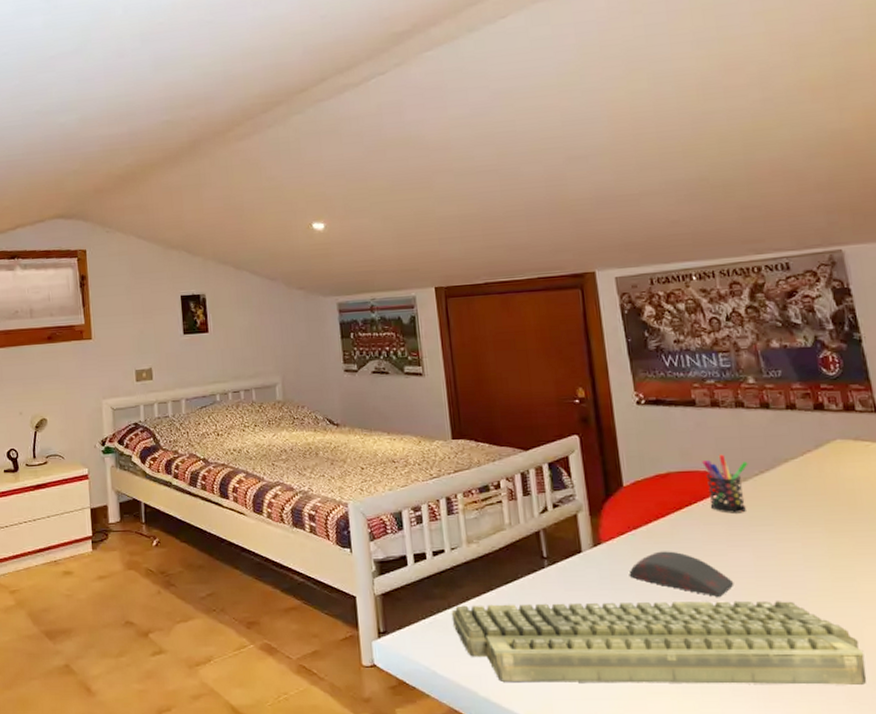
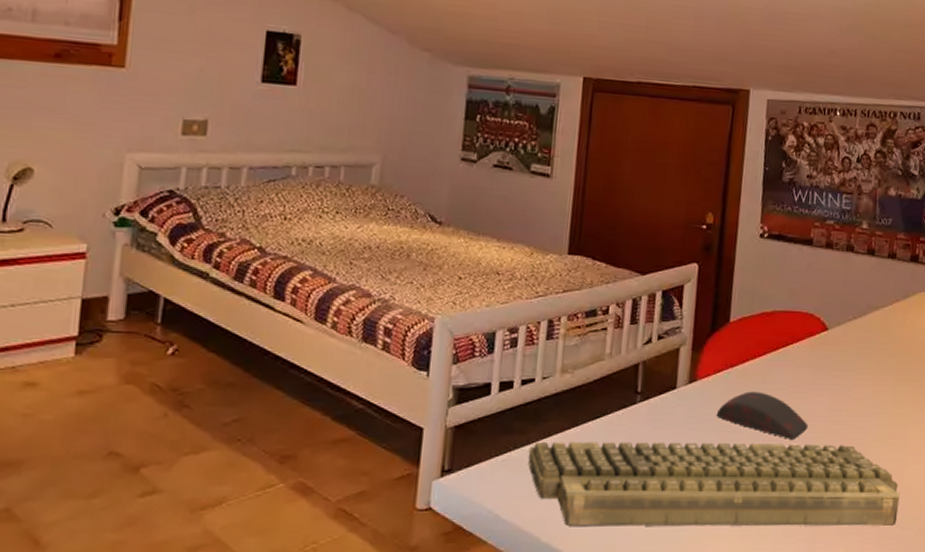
pen holder: present [702,454,748,514] -> none [805,297,845,357]

